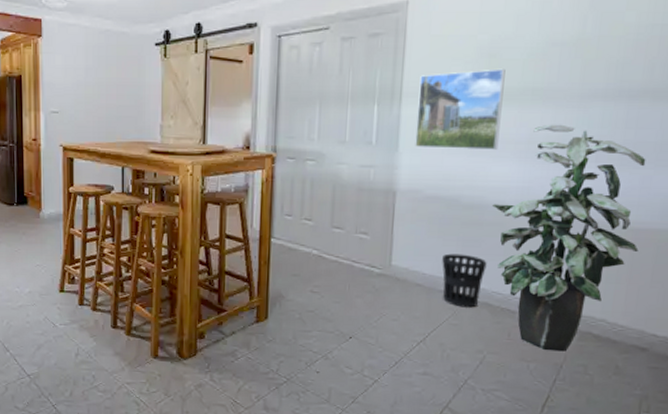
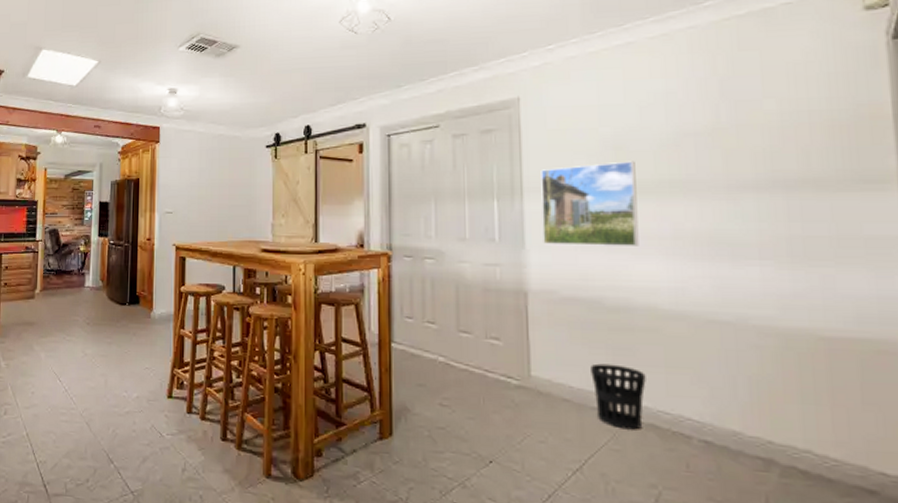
indoor plant: present [492,124,646,352] -> none [642,218,837,491]

